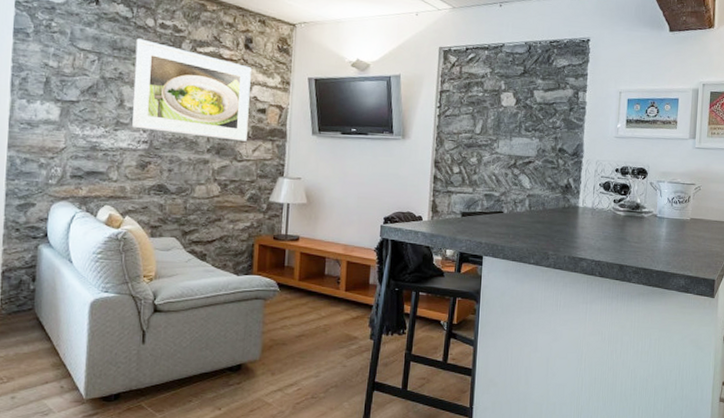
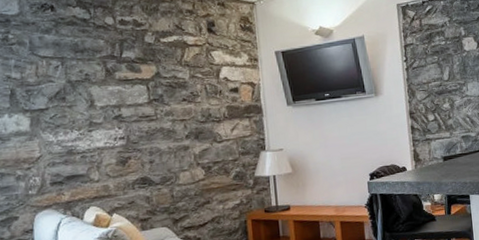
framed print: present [132,38,251,141] -> none [98,38,224,127]

